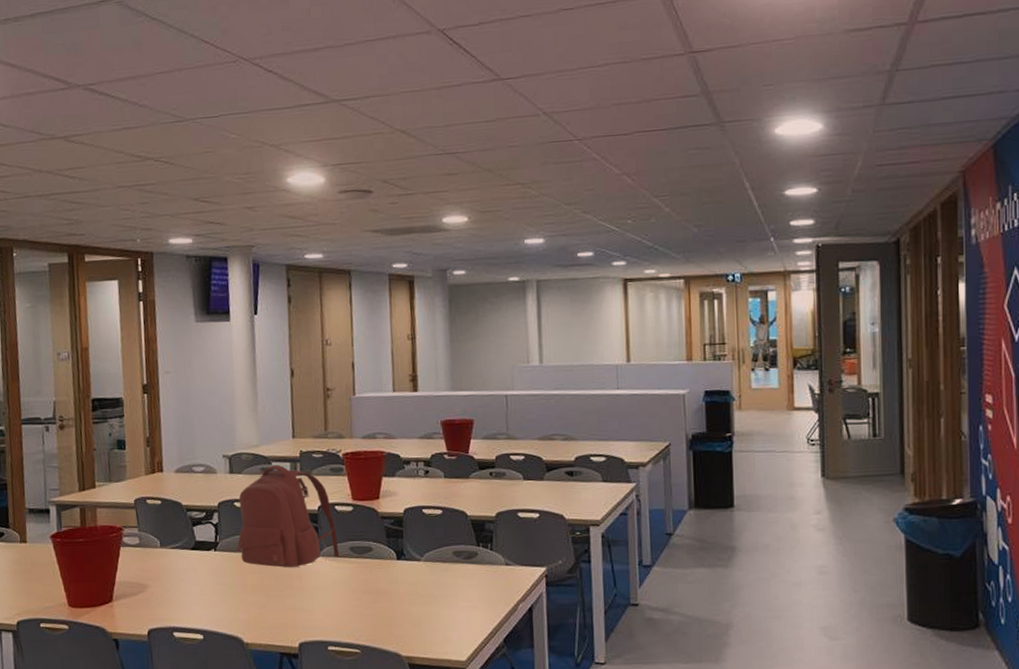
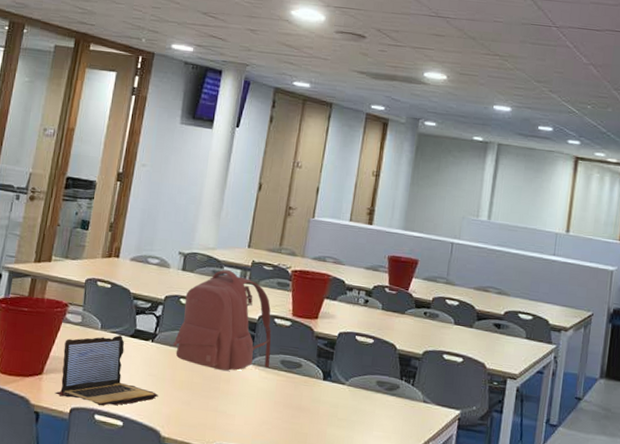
laptop: none [127,549,234,623] -> present [54,334,159,406]

